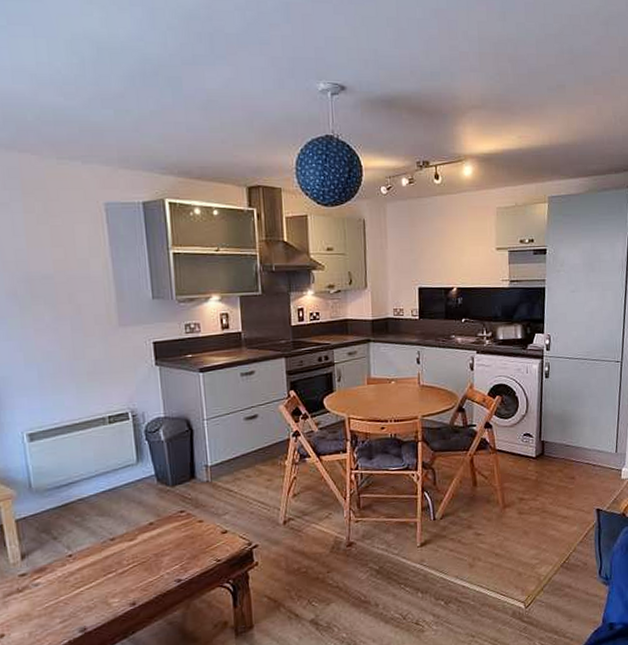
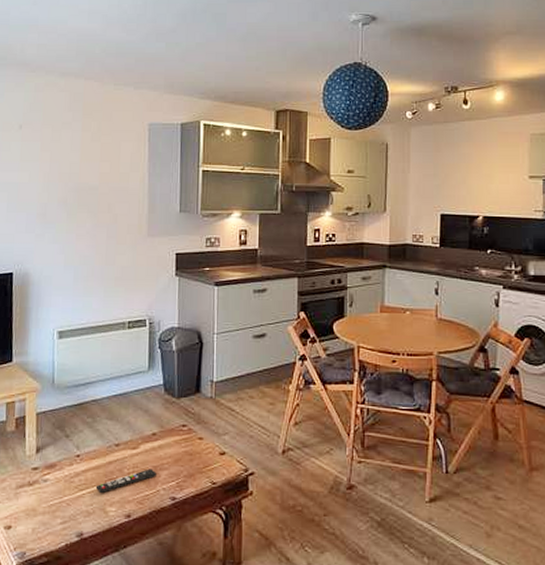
remote control: none [94,556,159,588] -> present [95,468,157,494]

